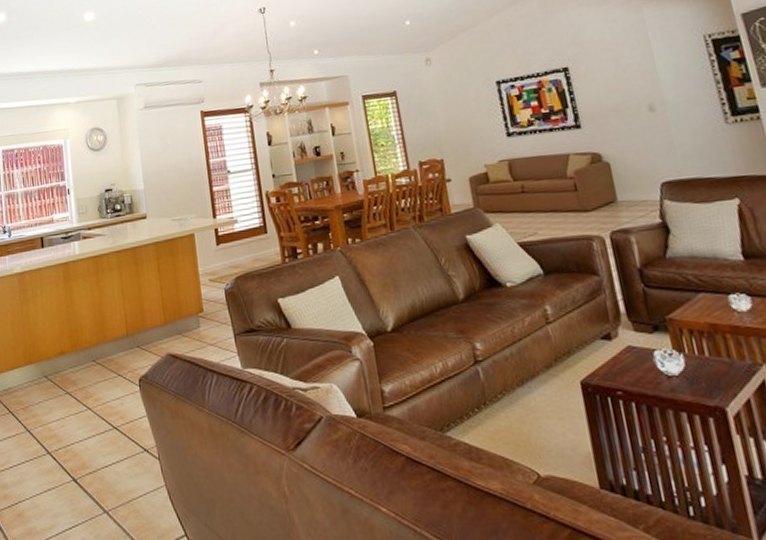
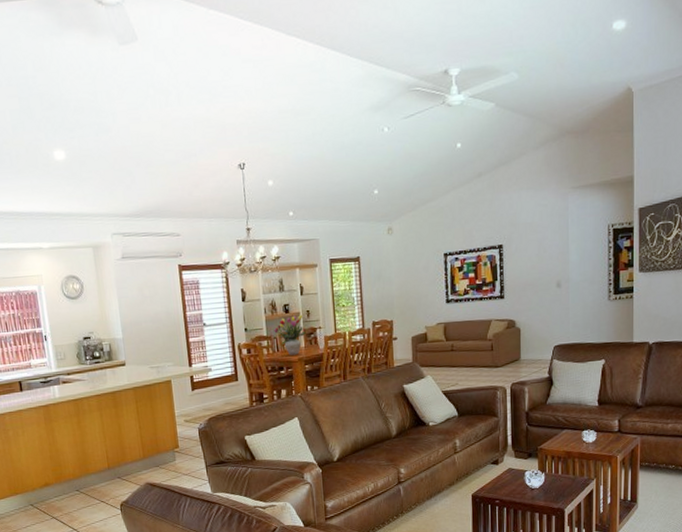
flower arrangement: none [305,157,342,203] -> present [274,315,307,356]

